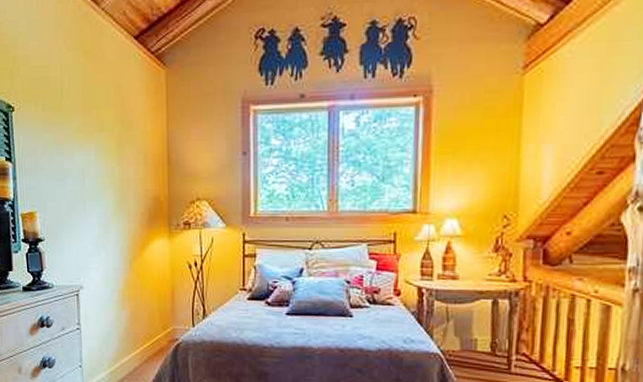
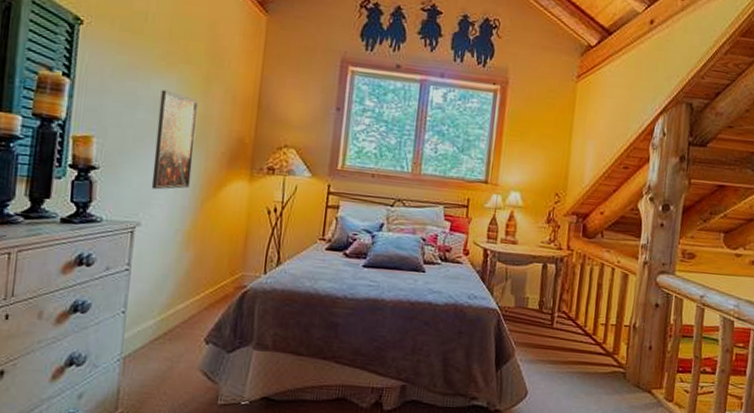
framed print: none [83,160,118,255] -> present [151,89,199,190]

